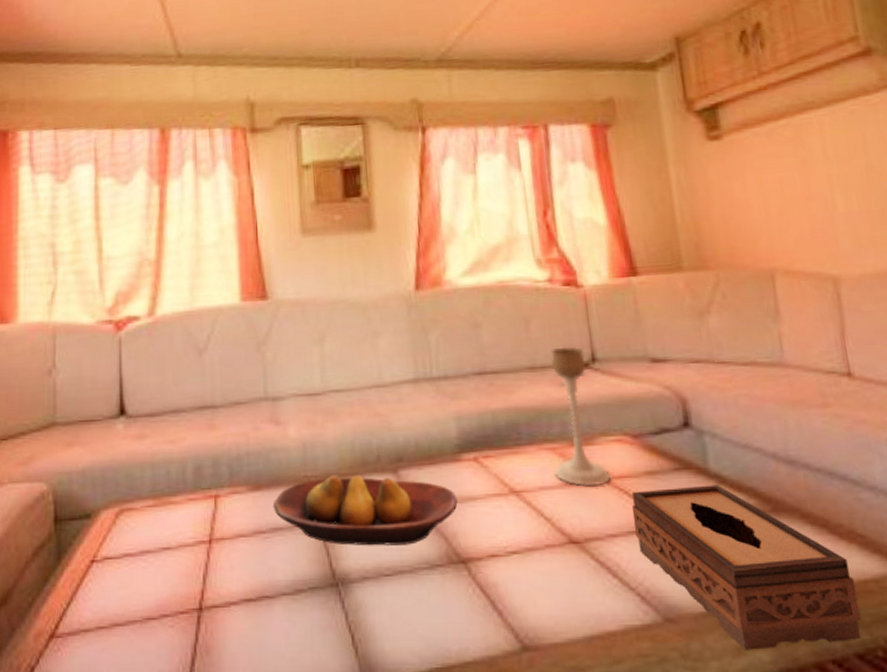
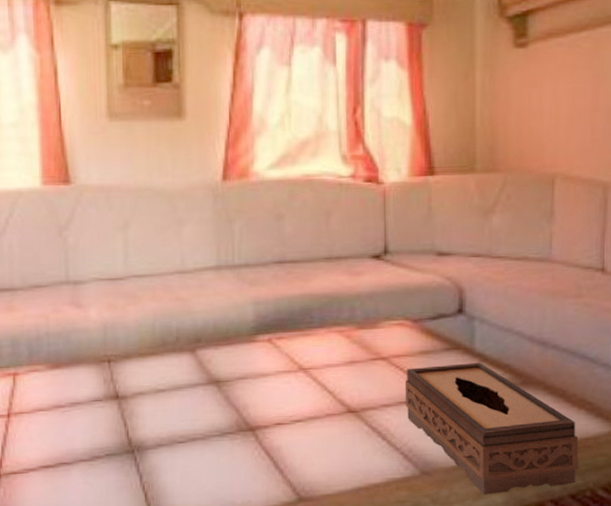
fruit bowl: present [272,474,458,546] -> none [72,354,250,418]
candle holder: present [551,346,611,487] -> none [340,239,389,365]

